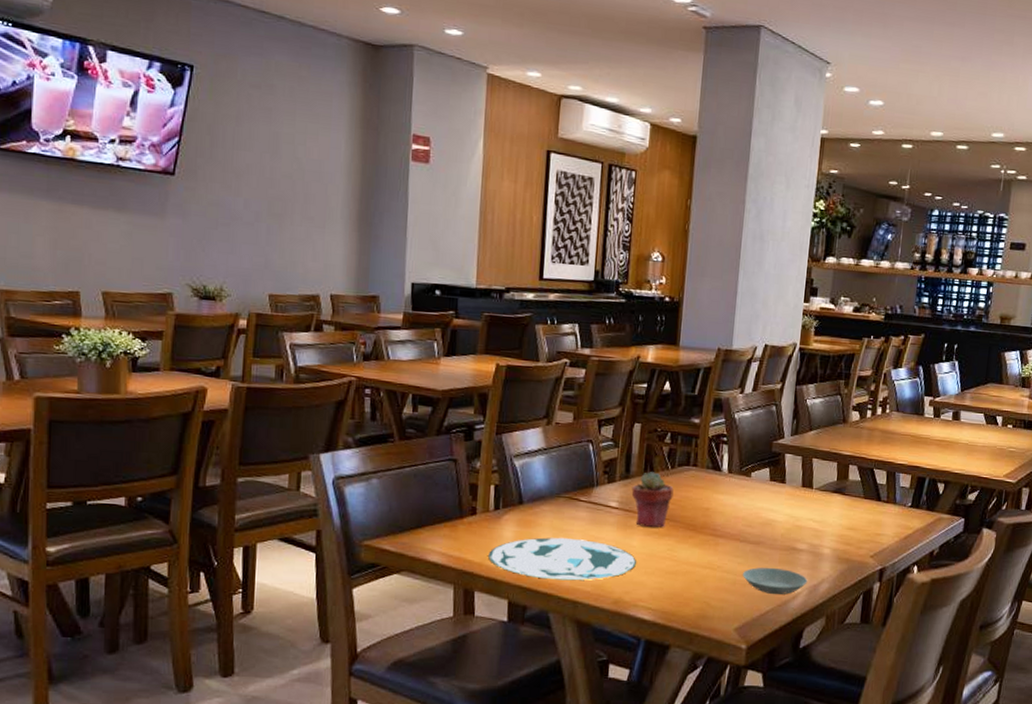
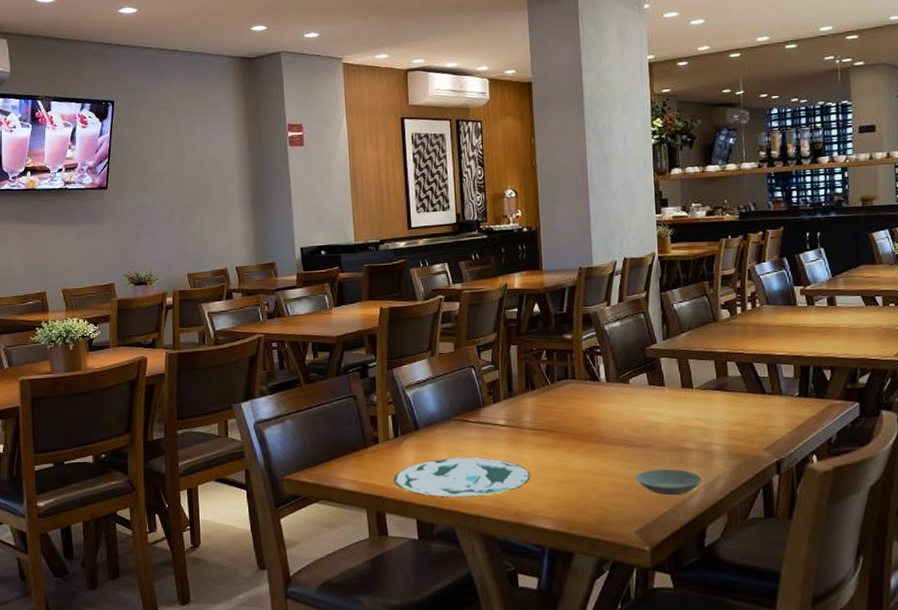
potted succulent: present [631,472,674,528] -> none [516,388,557,441]

